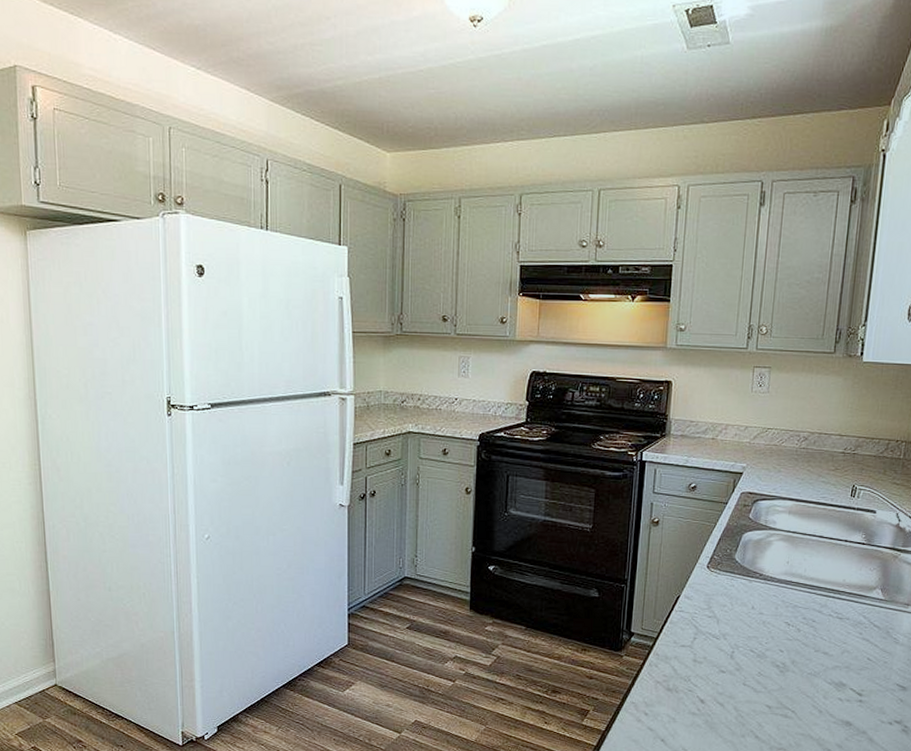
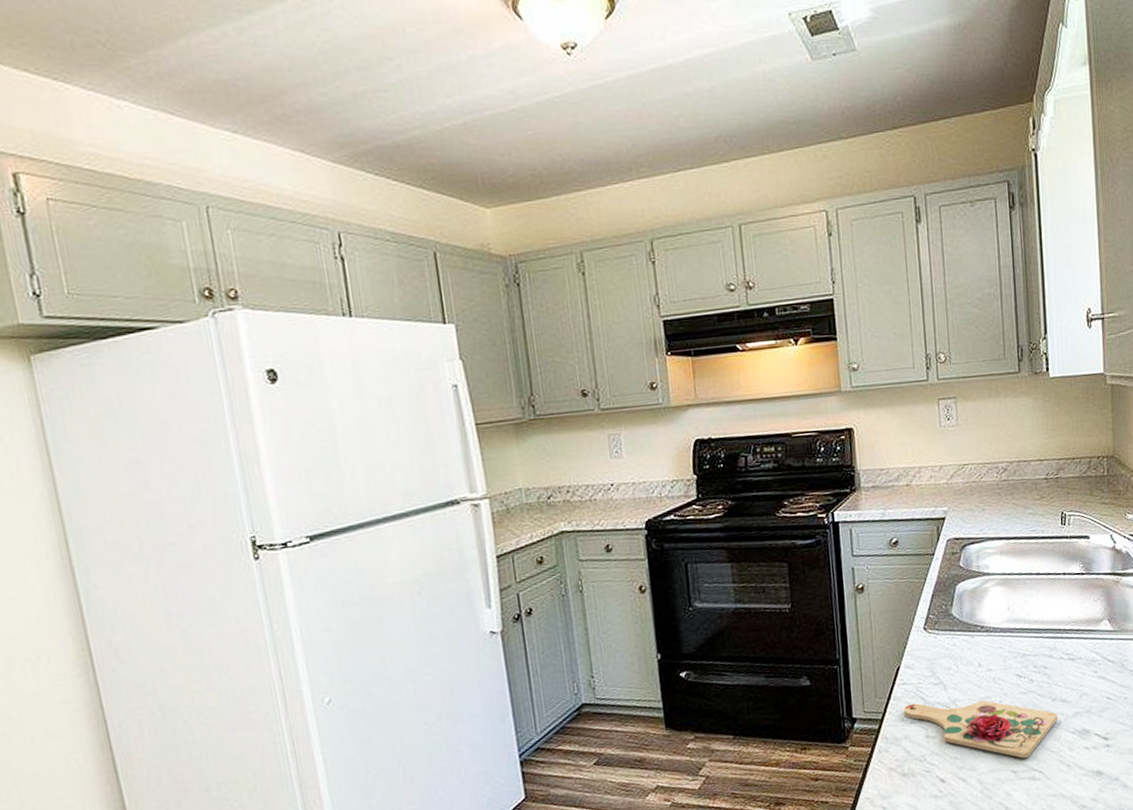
cutting board: none [676,629,818,696] -> present [903,700,1058,759]

